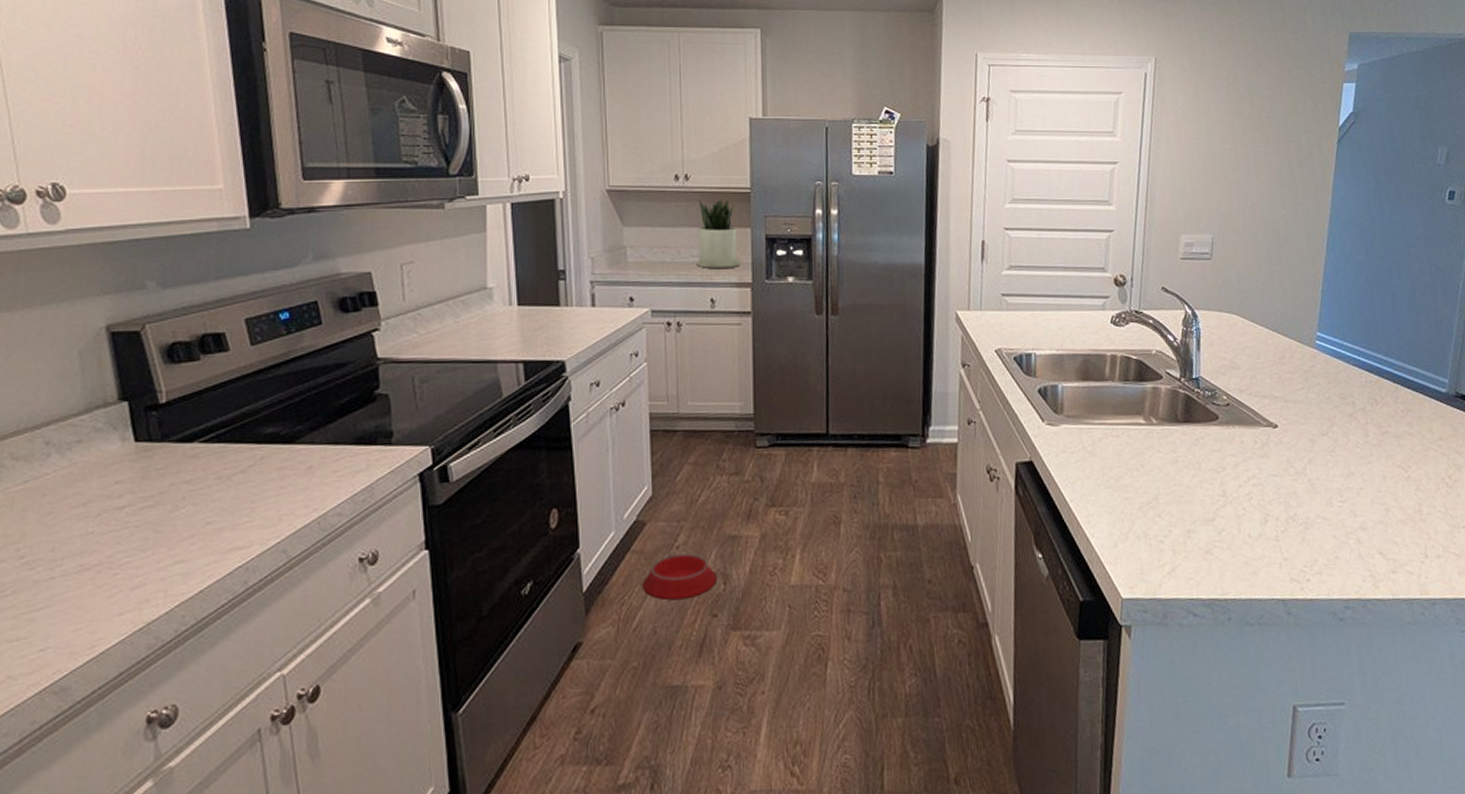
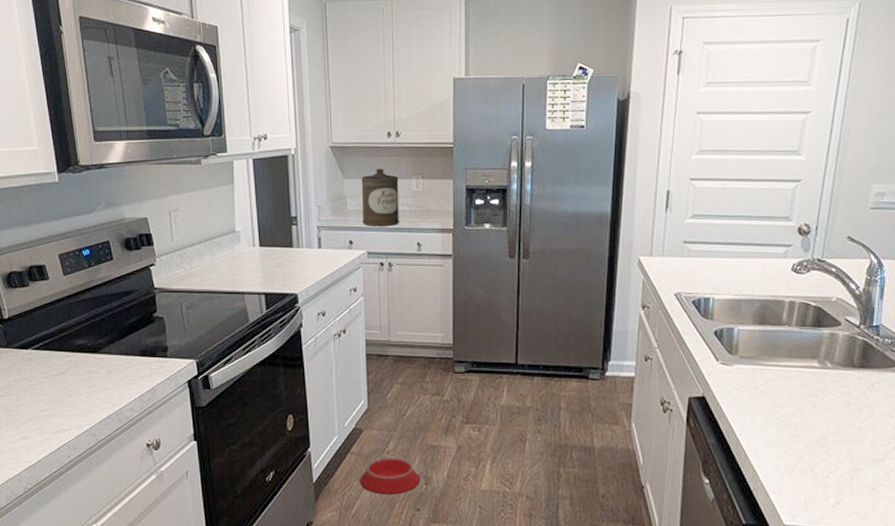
canister: none [644,215,689,281] -> present [361,168,399,226]
planter: present [695,198,741,270] -> none [405,153,444,217]

